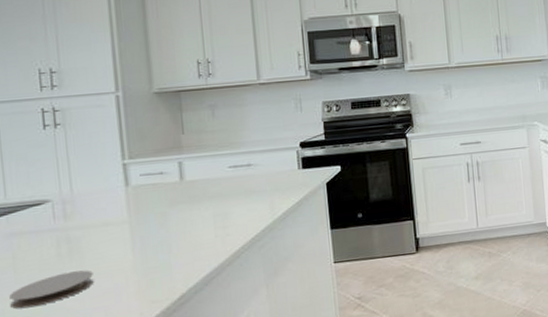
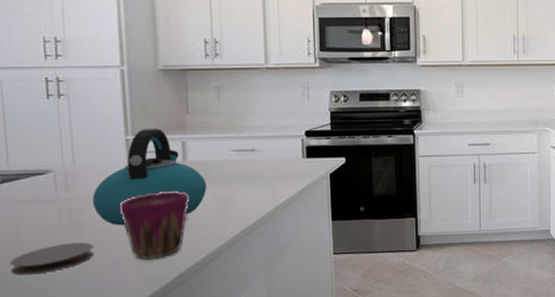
kettle: none [91,151,205,251] -> present [93,129,207,226]
cup: none [118,211,188,284] -> present [119,191,189,260]

